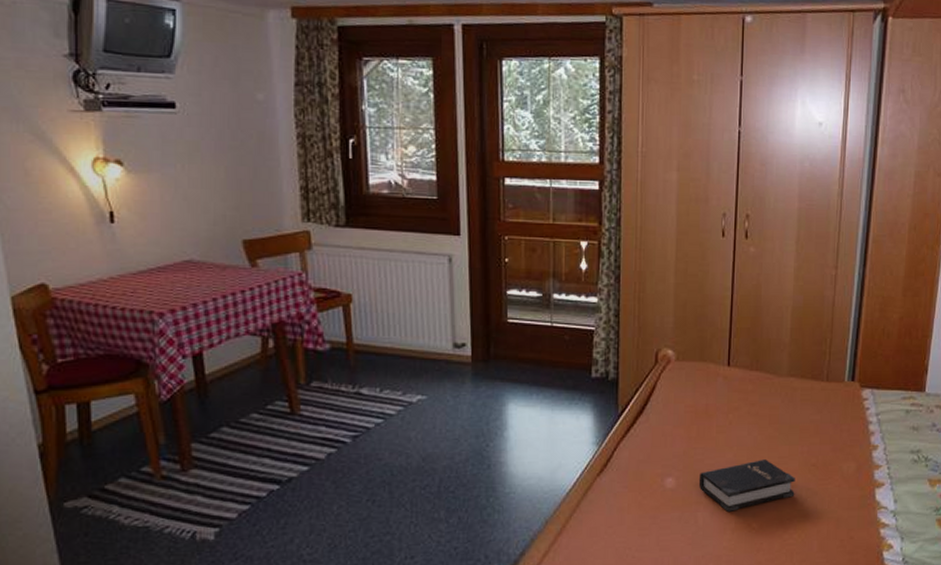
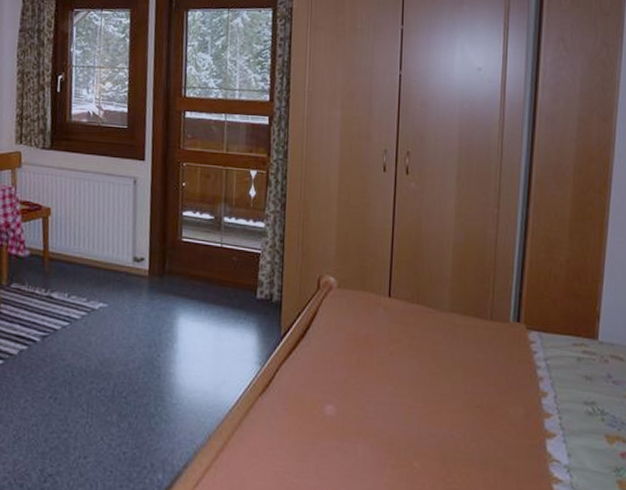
hardback book: present [698,459,795,512] -> none [358,395,459,447]

